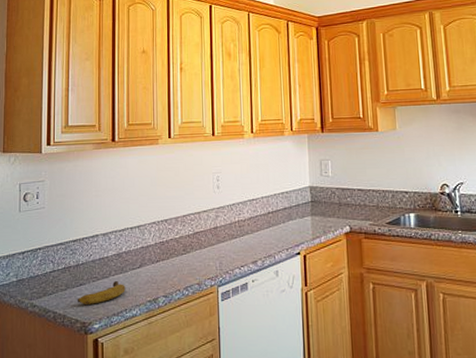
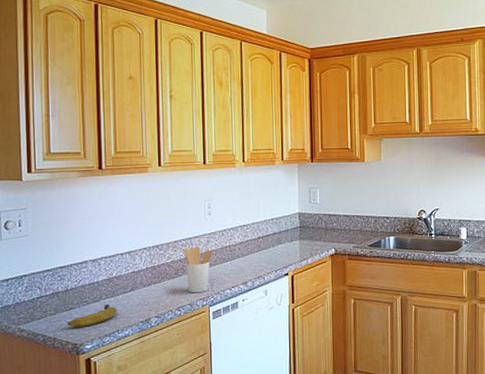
utensil holder: none [191,222,221,272] -> present [183,247,213,293]

